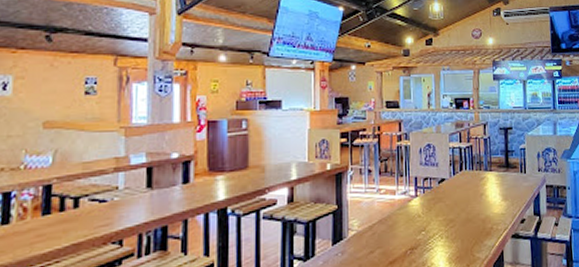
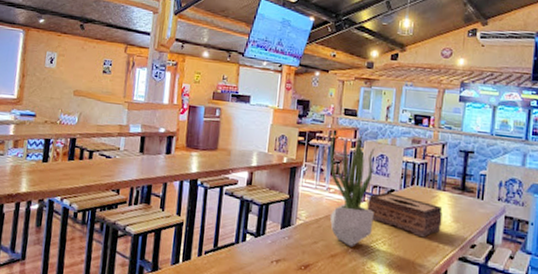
potted plant: none [374,124,429,249] -> present [328,131,375,248]
tissue box: none [420,182,493,223] -> present [367,192,443,238]

